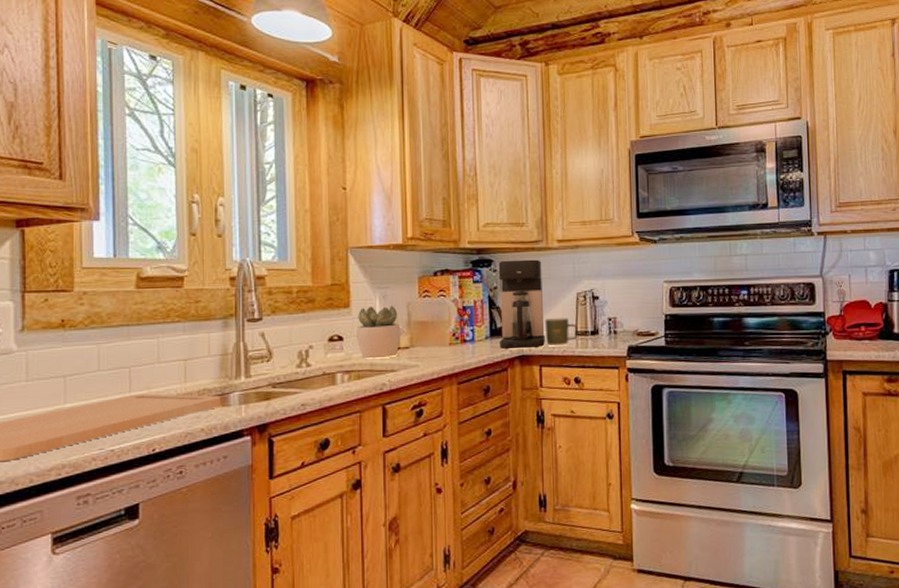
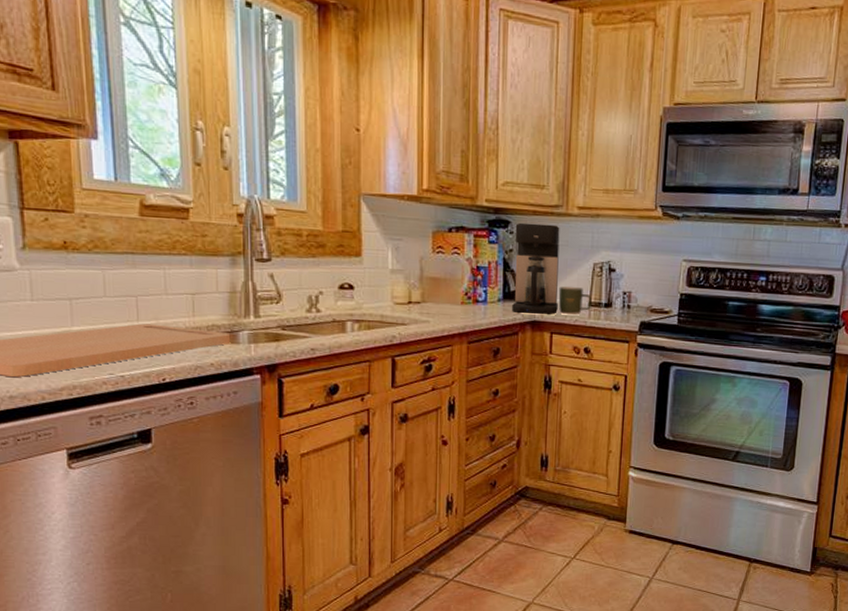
succulent plant: present [355,306,401,359] -> none [366,257,413,311]

